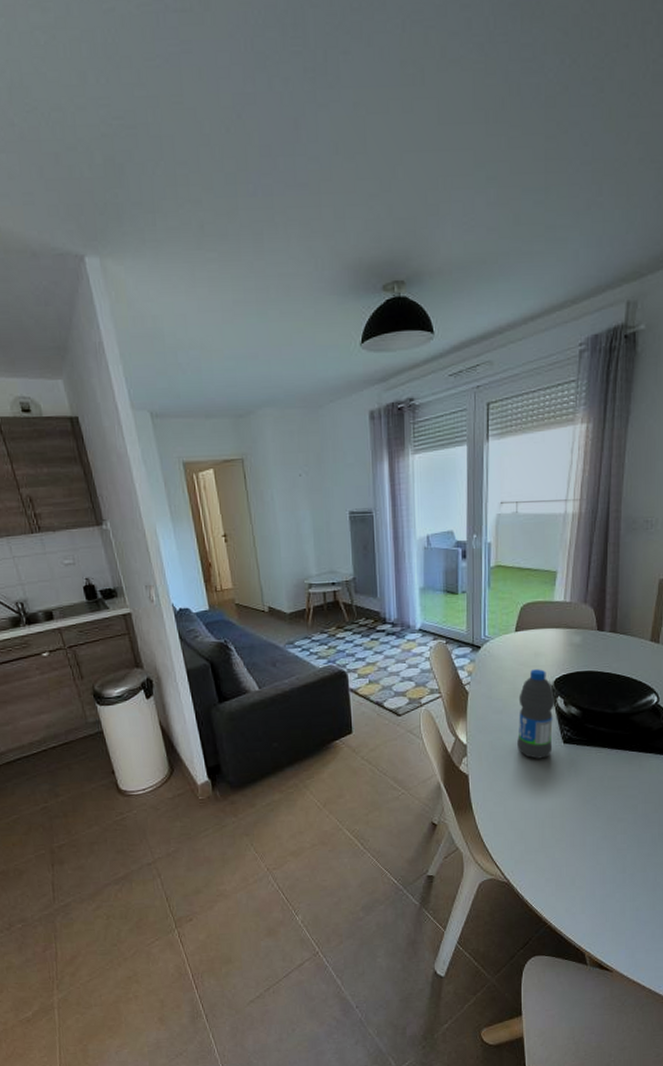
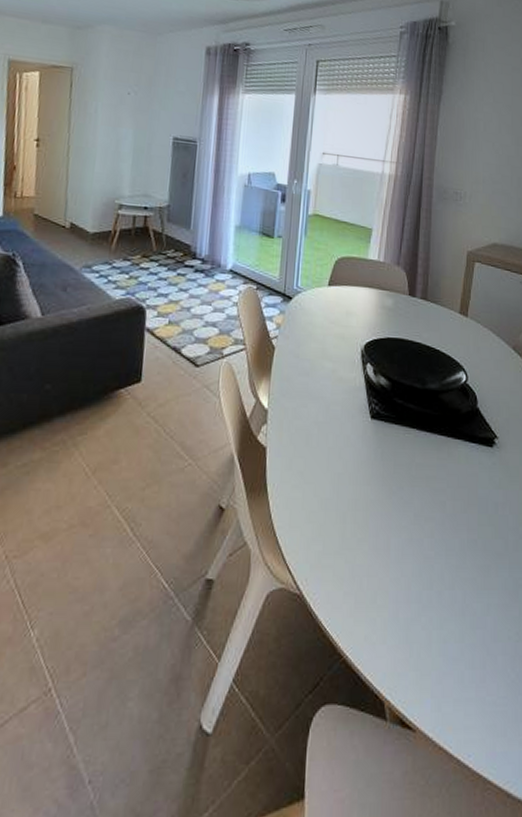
water bottle: present [517,669,556,759] -> none [322,329,365,435]

